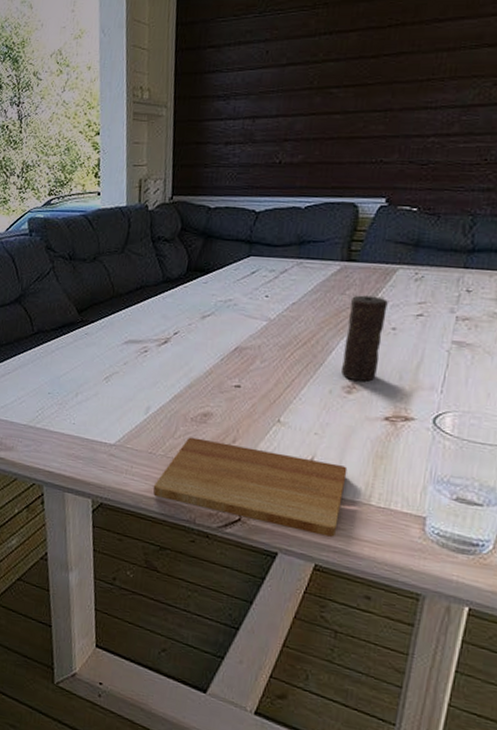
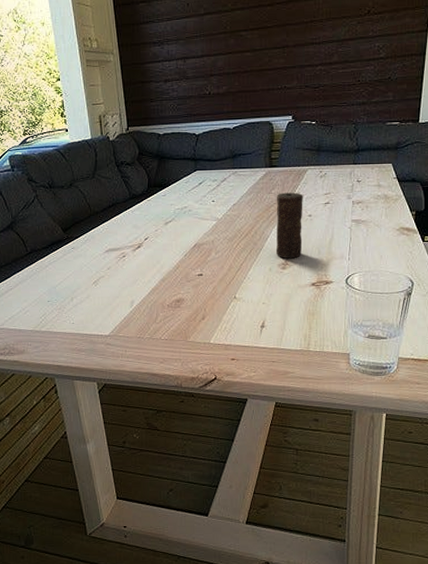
cutting board: present [153,437,348,537] -> none [145,320,290,380]

